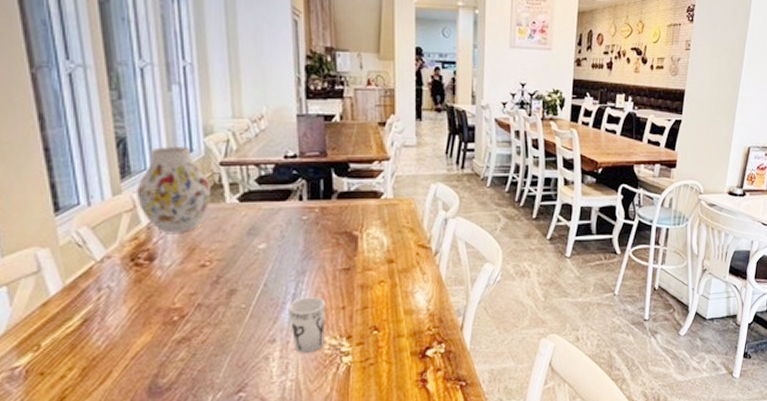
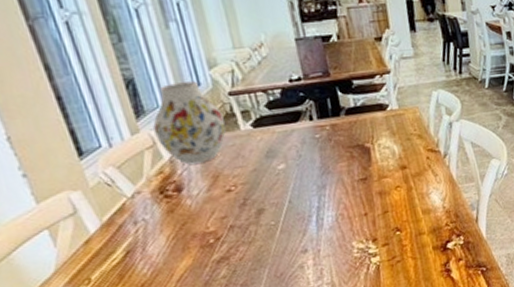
cup: present [288,297,326,354] -> none [314,207,352,260]

